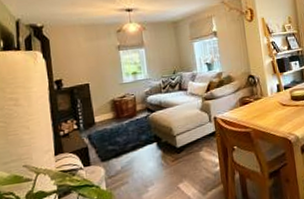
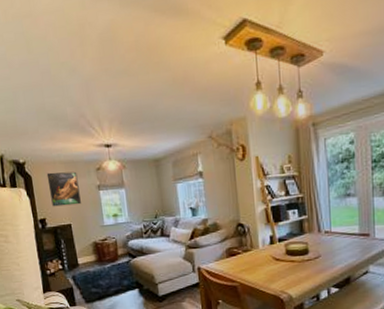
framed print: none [65,34,100,68] -> present [46,171,81,207]

